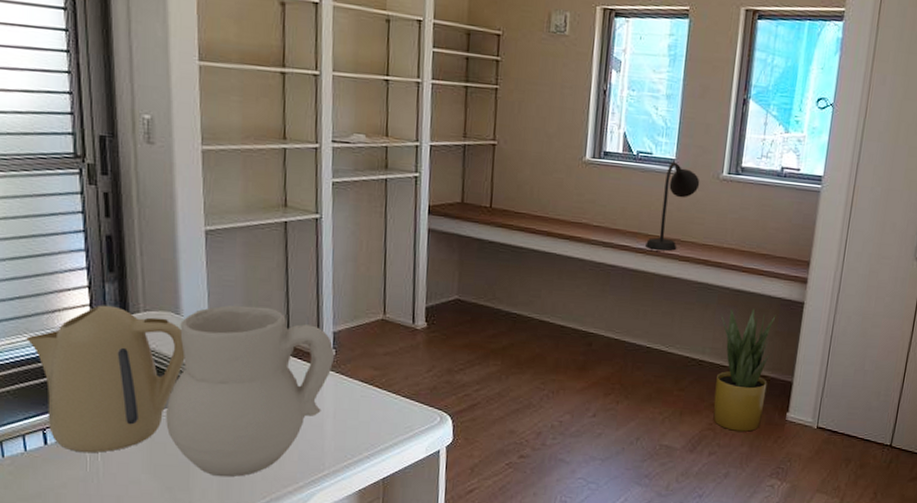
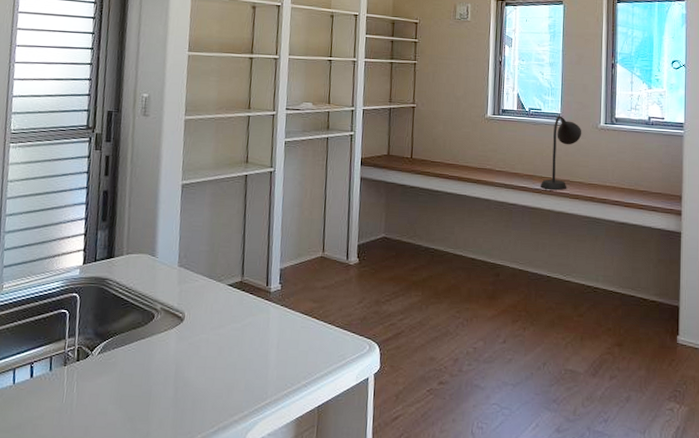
kettle: present [26,304,185,453] -> none [29,249,157,385]
ceramic jug: present [166,305,335,477] -> none [134,247,281,407]
planter: present [713,308,776,432] -> none [609,239,658,355]

